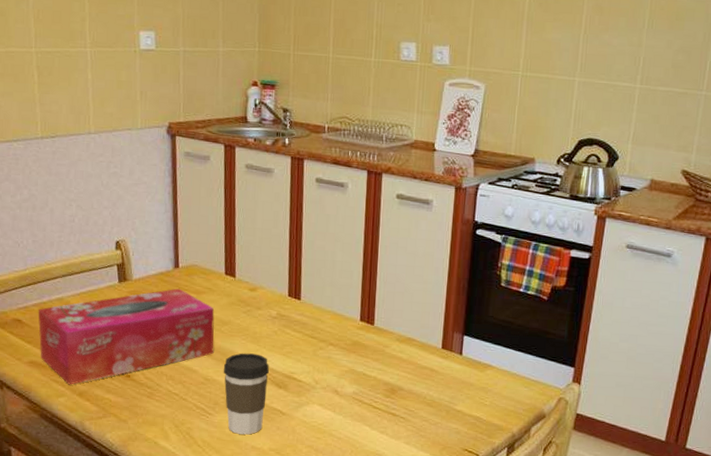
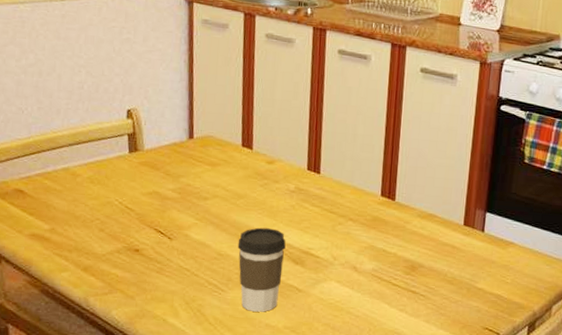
tissue box: present [38,288,214,385] -> none [41,159,230,259]

